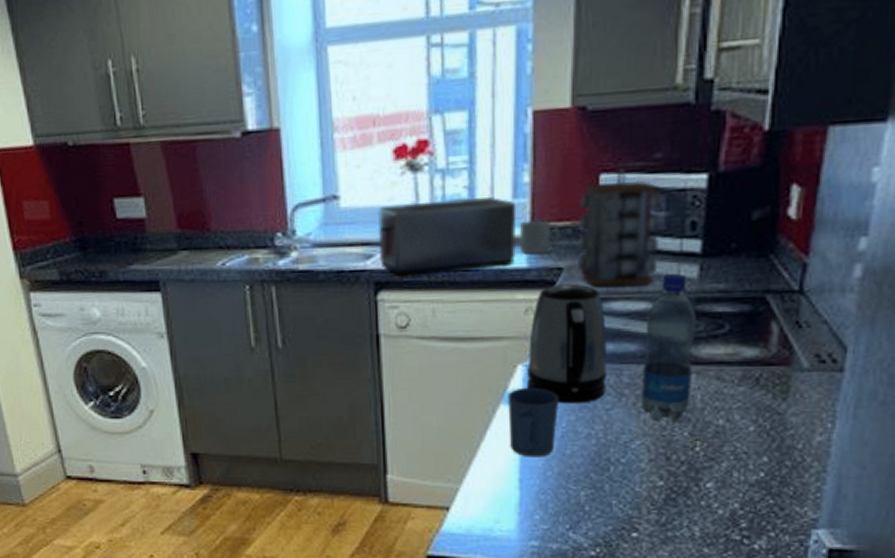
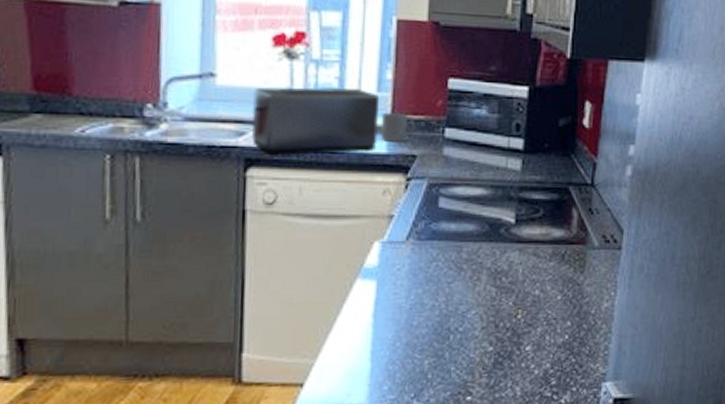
mug: present [508,387,558,457] -> none [364,262,408,330]
kettle: present [526,283,606,404] -> none [381,170,450,278]
spice rack: present [578,167,663,287] -> none [429,74,496,175]
bottle: present [641,274,696,422] -> none [476,166,519,293]

